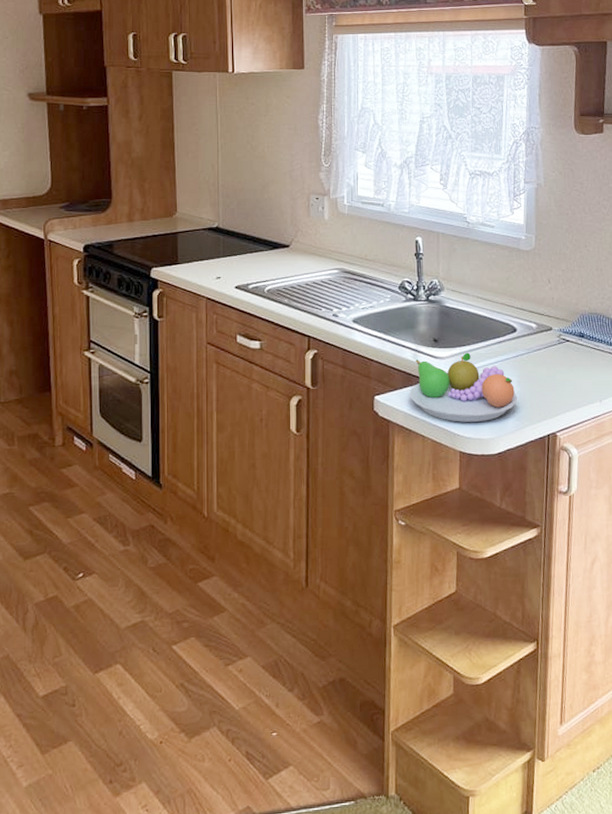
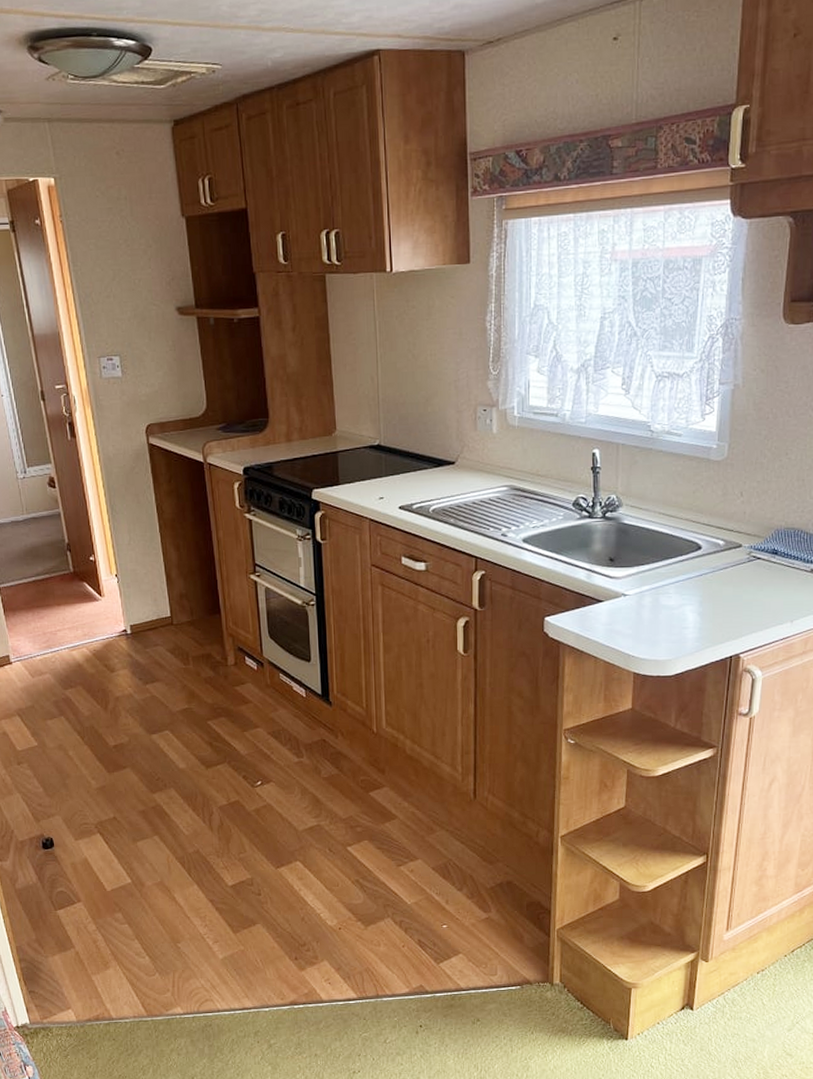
fruit bowl: present [409,352,518,422] -> none [582,572,700,644]

